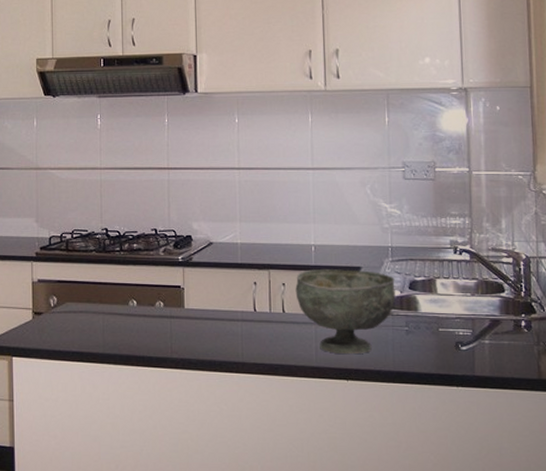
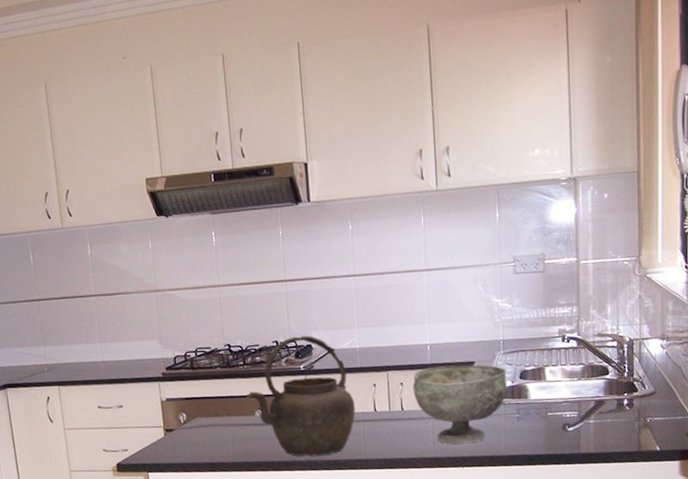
kettle: none [121,226,234,354] -> present [246,335,355,456]

